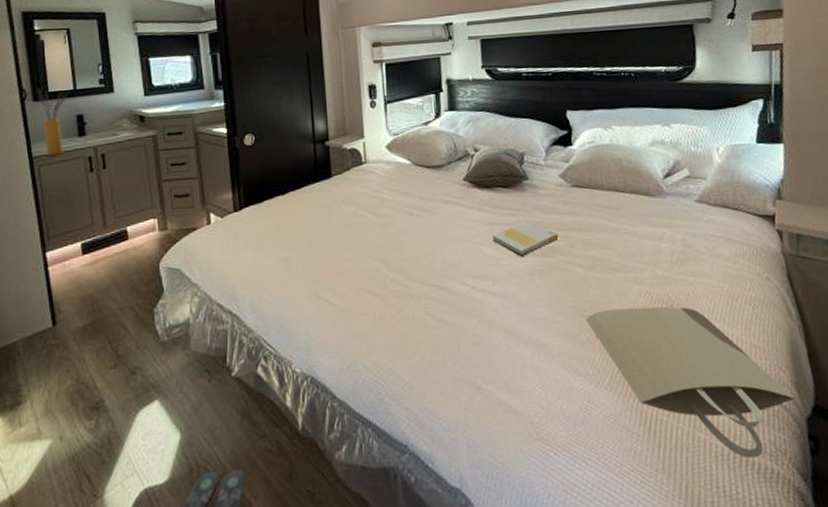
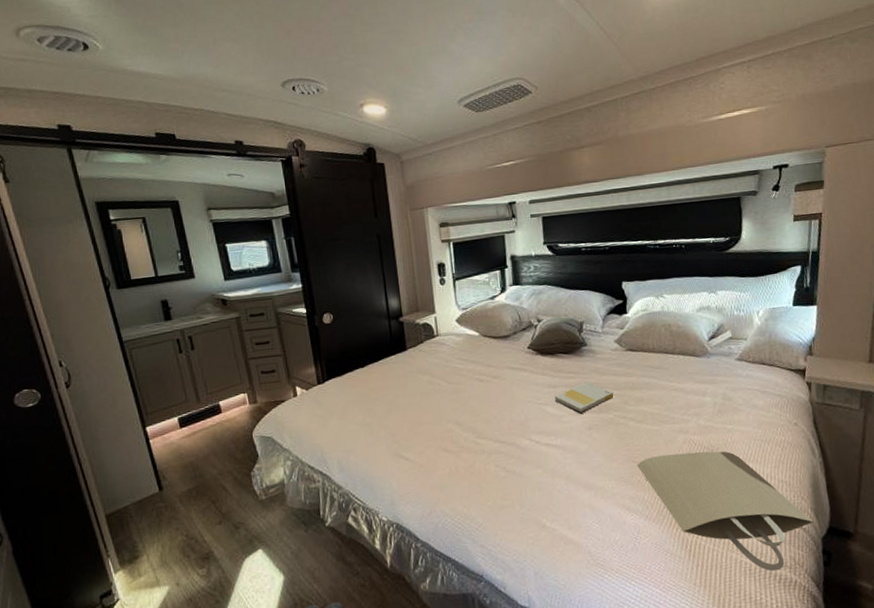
vase: present [37,88,70,157] -> none [120,275,152,341]

